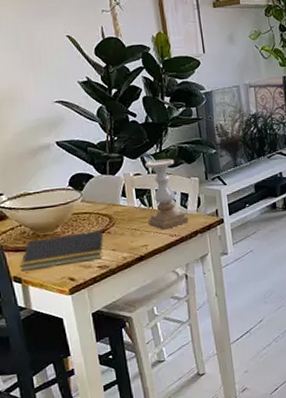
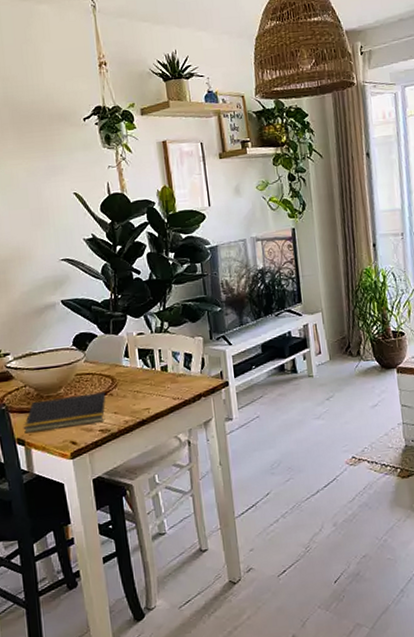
candle holder: present [145,158,189,230] -> none [148,317,192,393]

